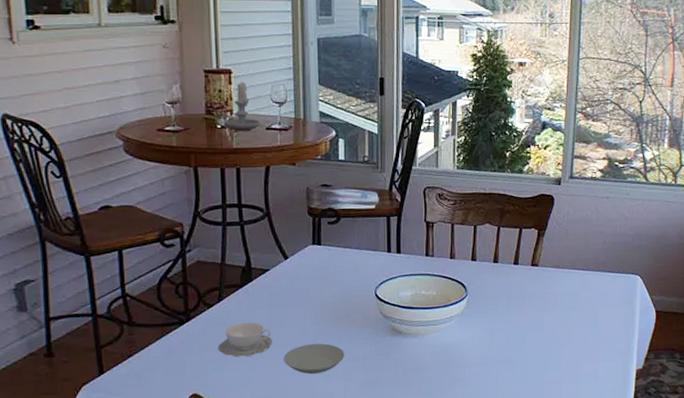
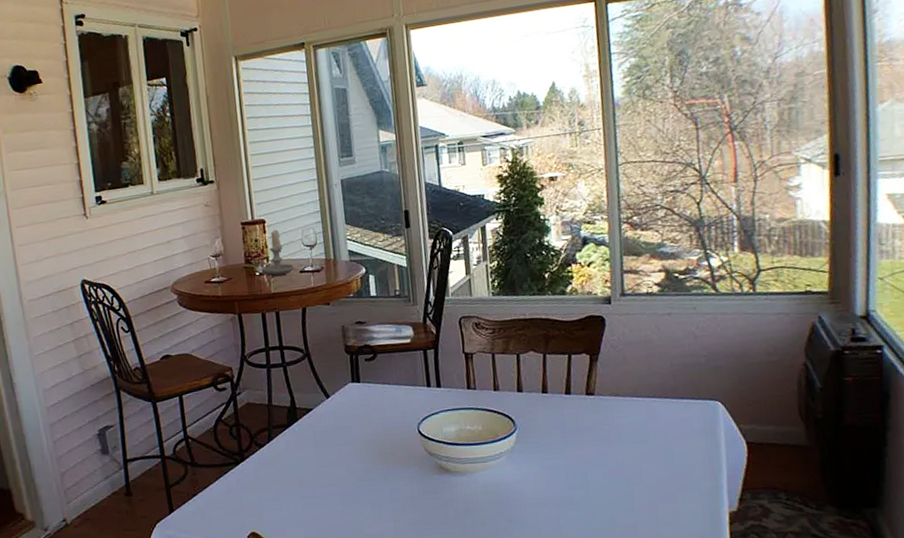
teacup: present [218,321,272,357] -> none [271,461,321,496]
saucer: present [283,343,345,375] -> none [332,482,393,514]

